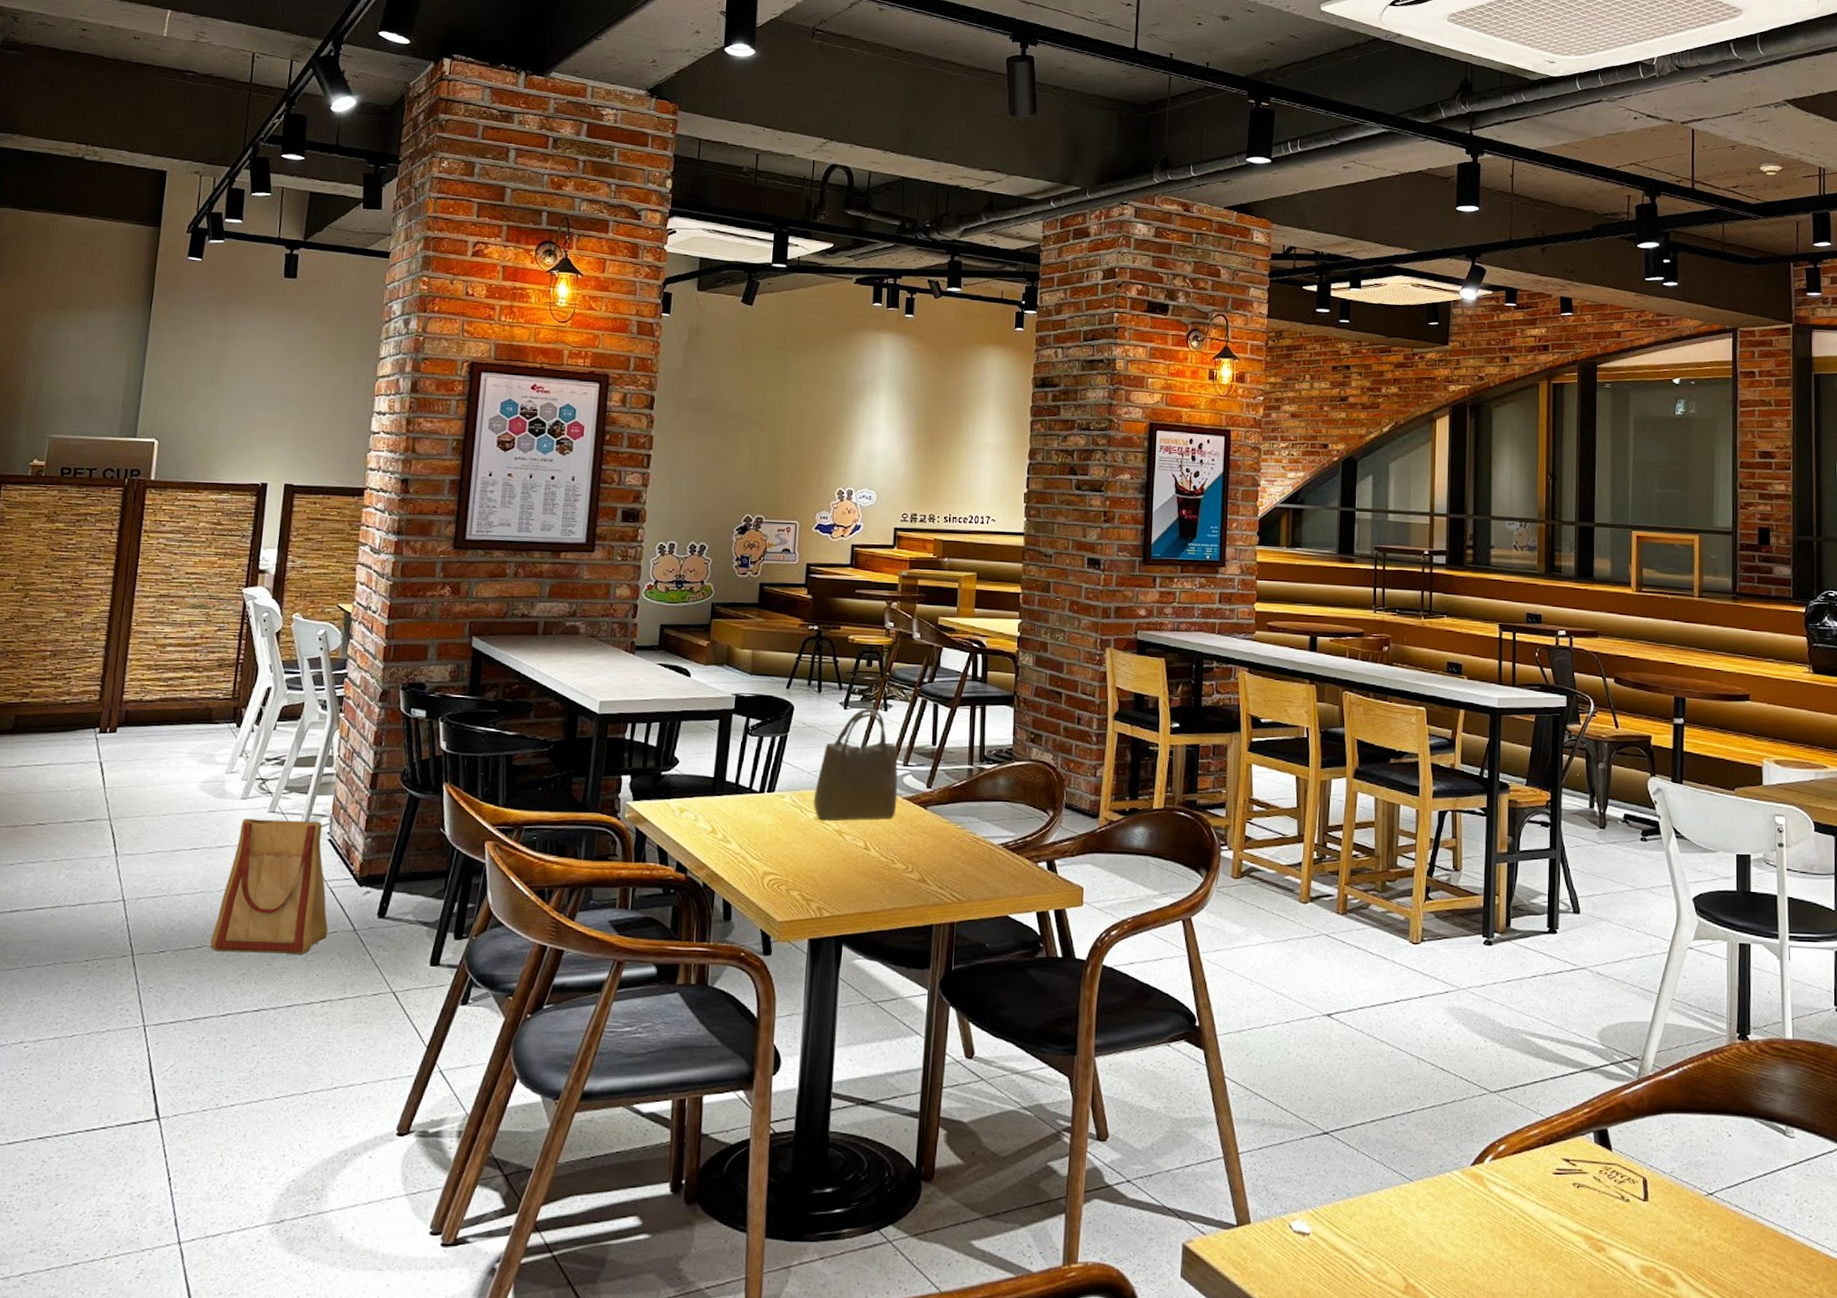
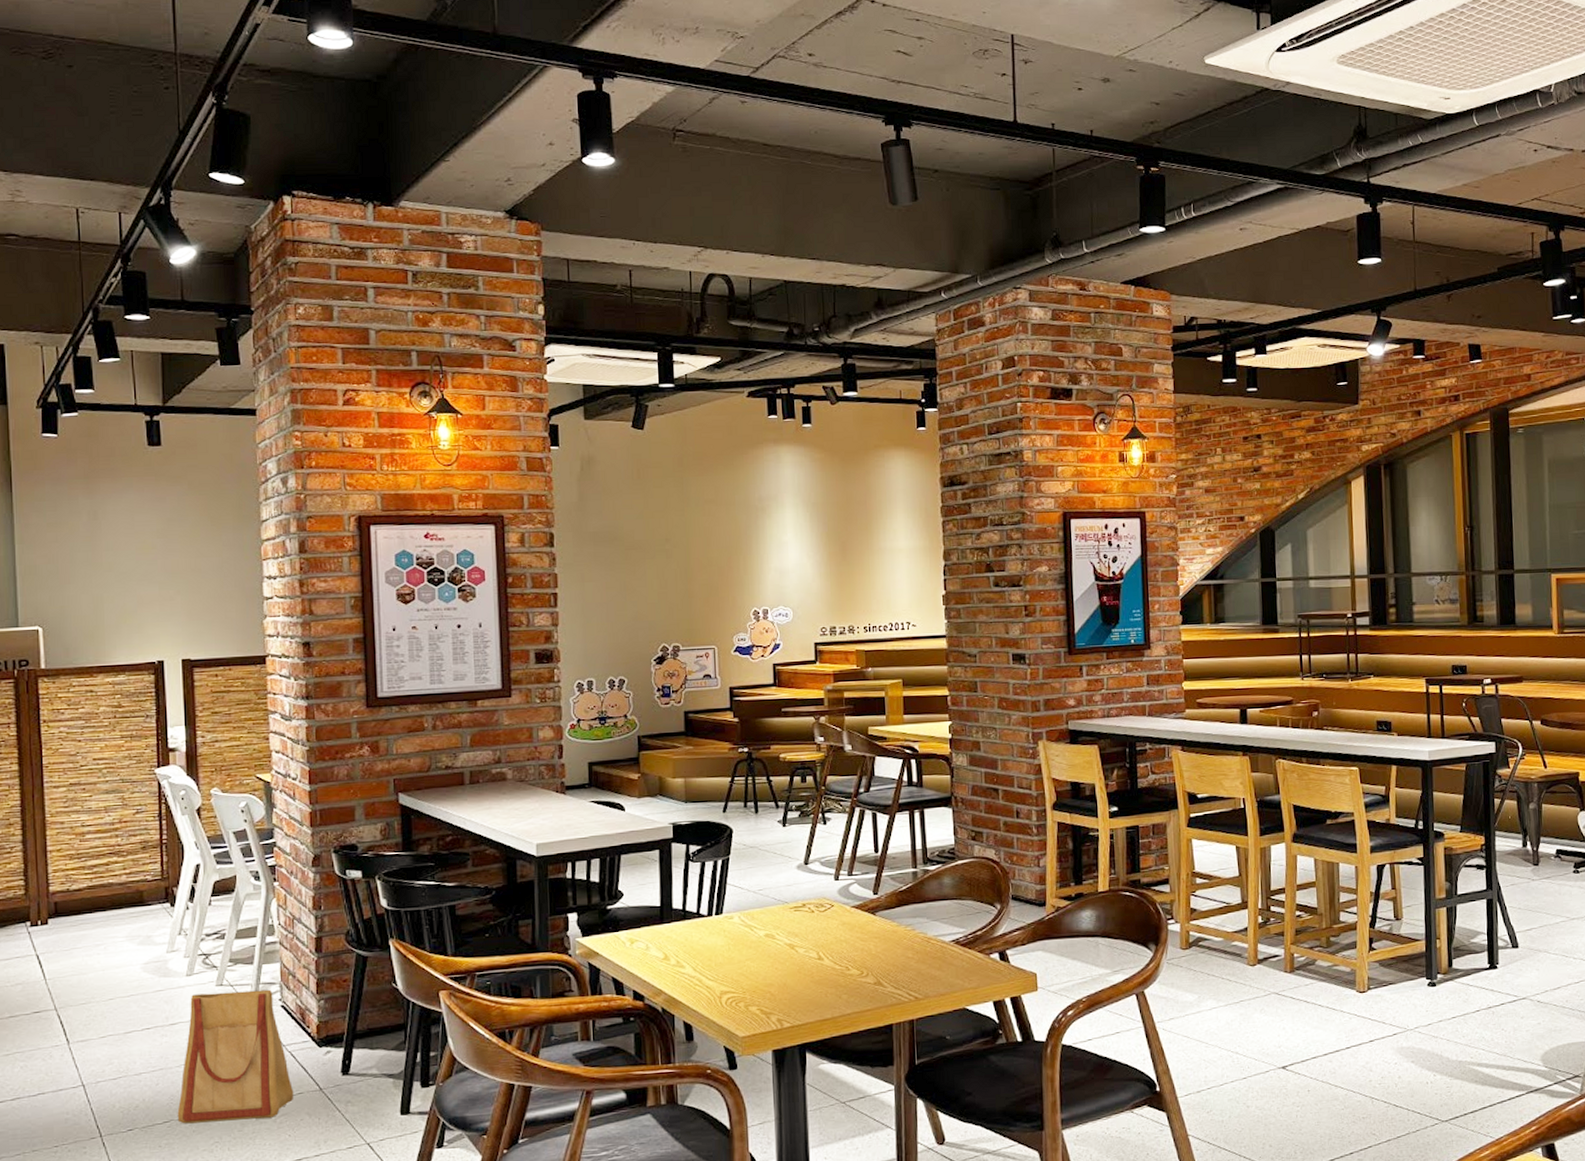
handbag: present [813,707,898,821] -> none [761,823,846,937]

